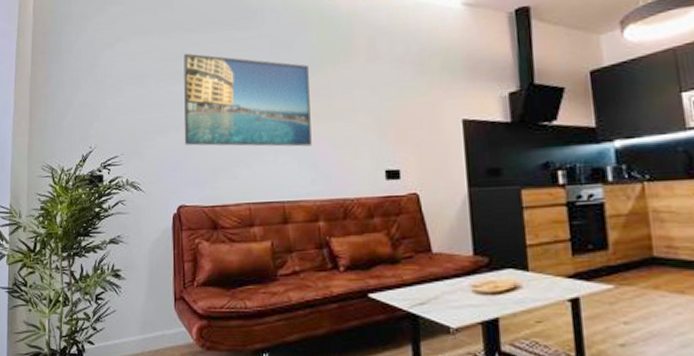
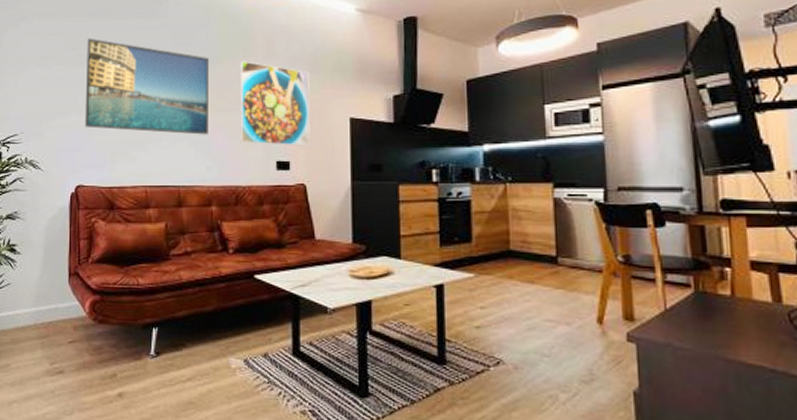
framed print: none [341,66,421,154] -> present [240,61,310,146]

